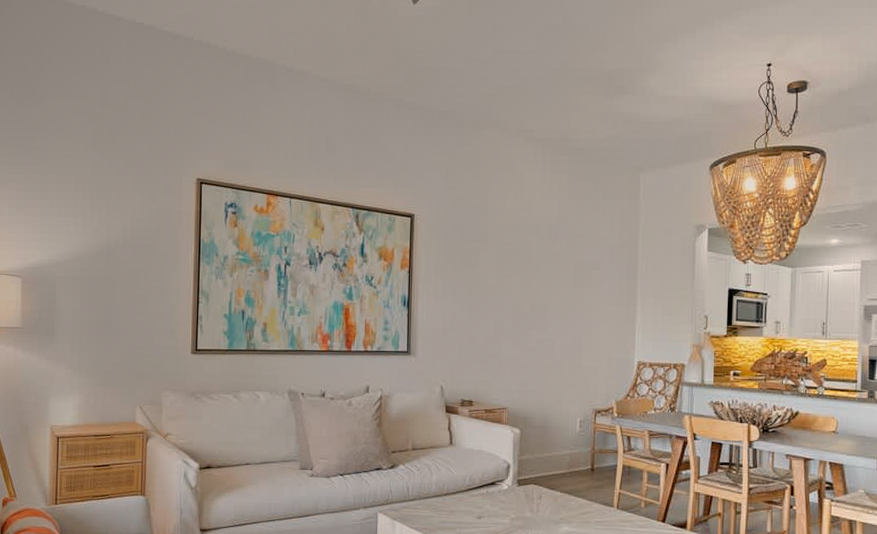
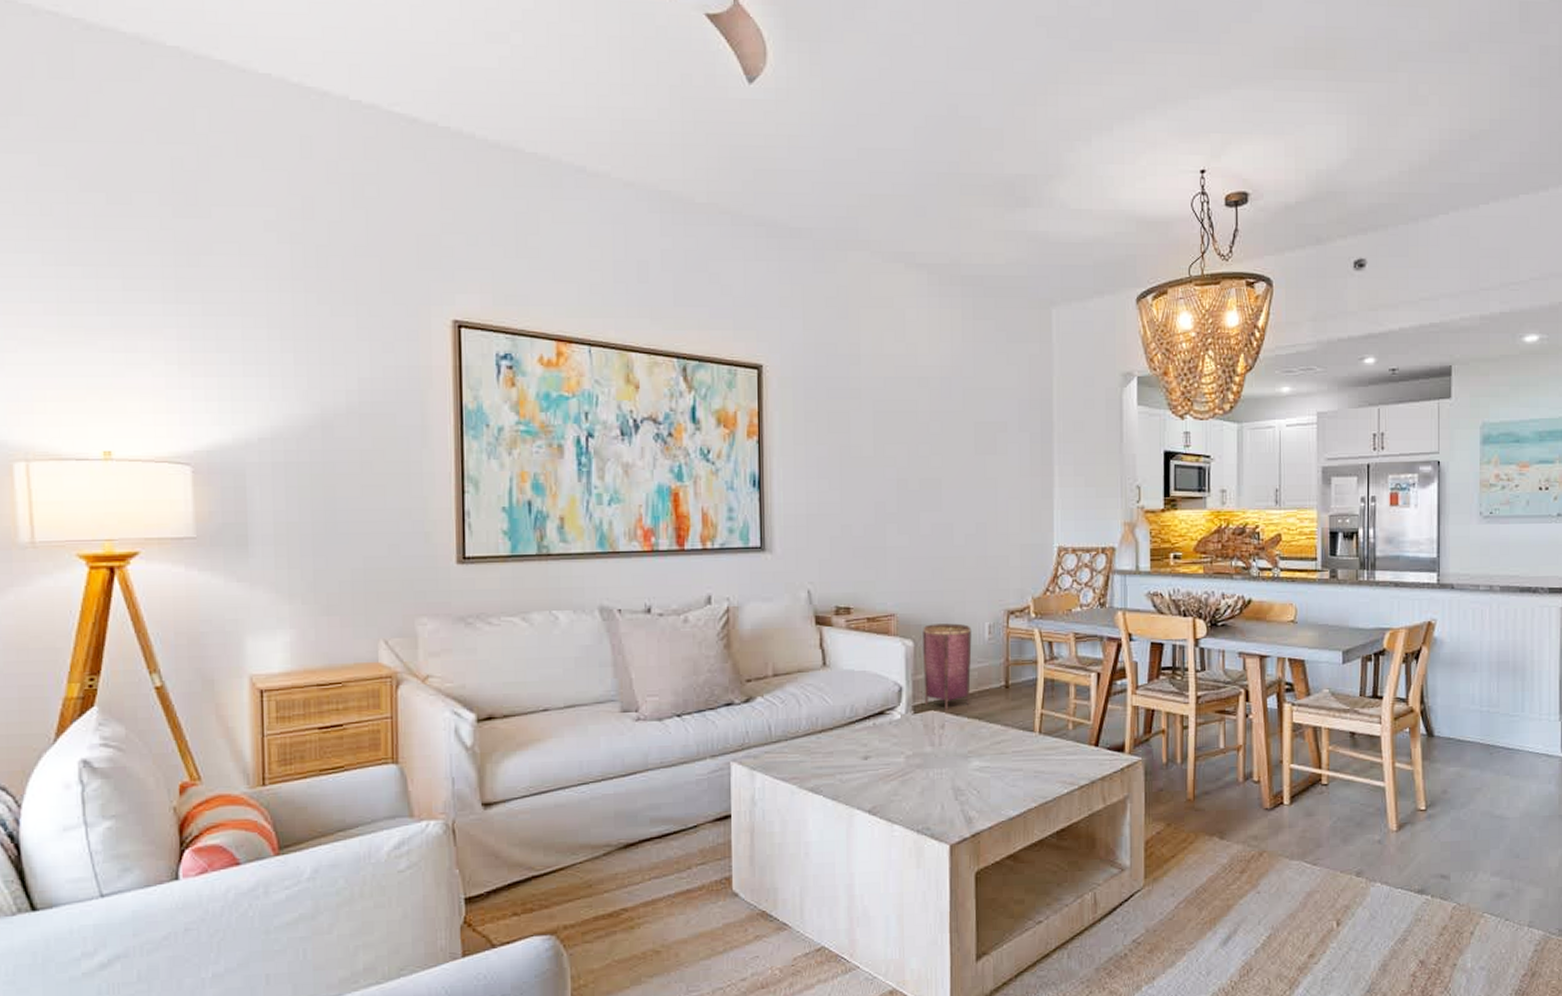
woven basket: none [526,417,566,486] -> present [923,623,972,711]

